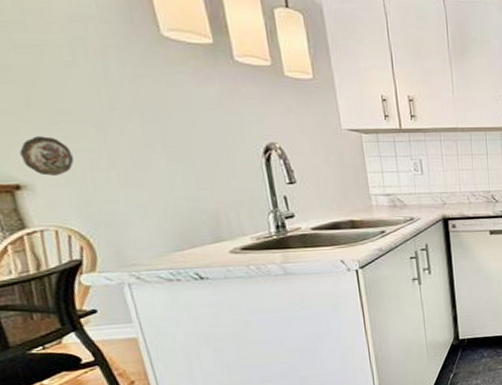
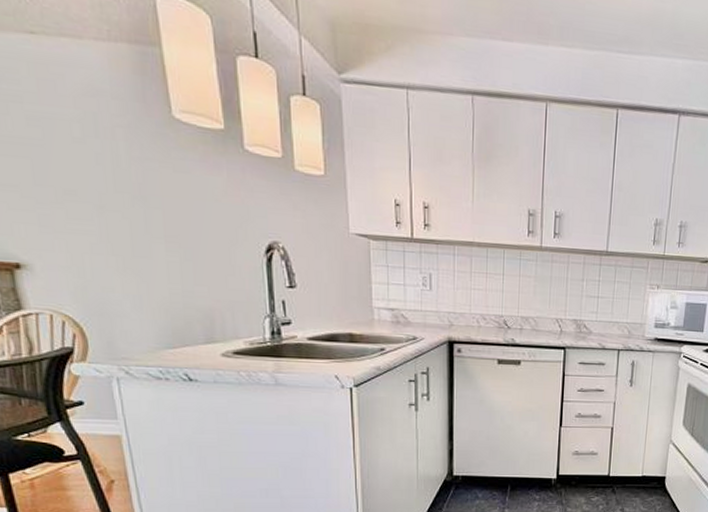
decorative plate: present [19,136,74,176] -> none [22,214,74,258]

